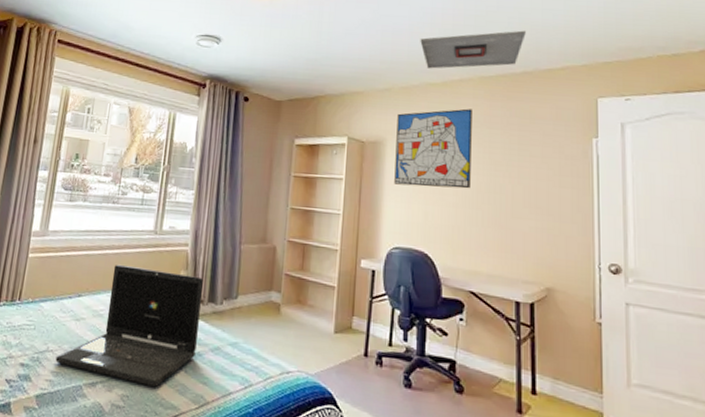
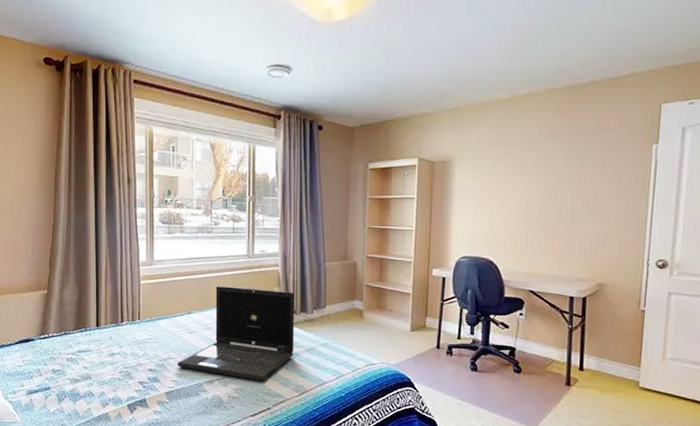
wall art: present [394,108,472,189] -> none [462,123,538,201]
ceiling vent: present [420,30,526,69] -> none [488,37,595,85]

